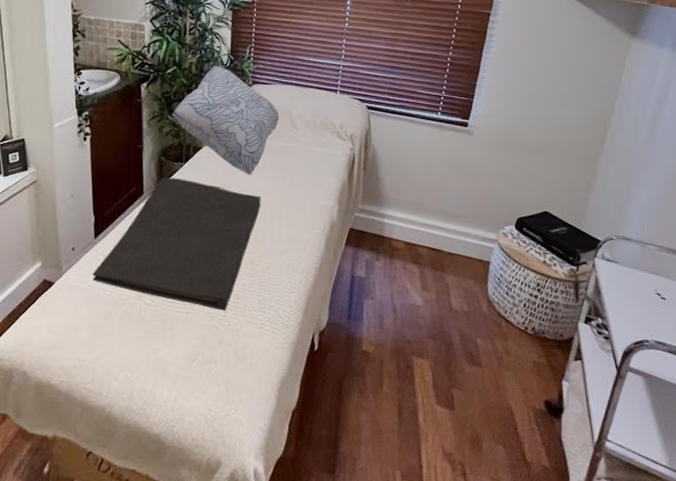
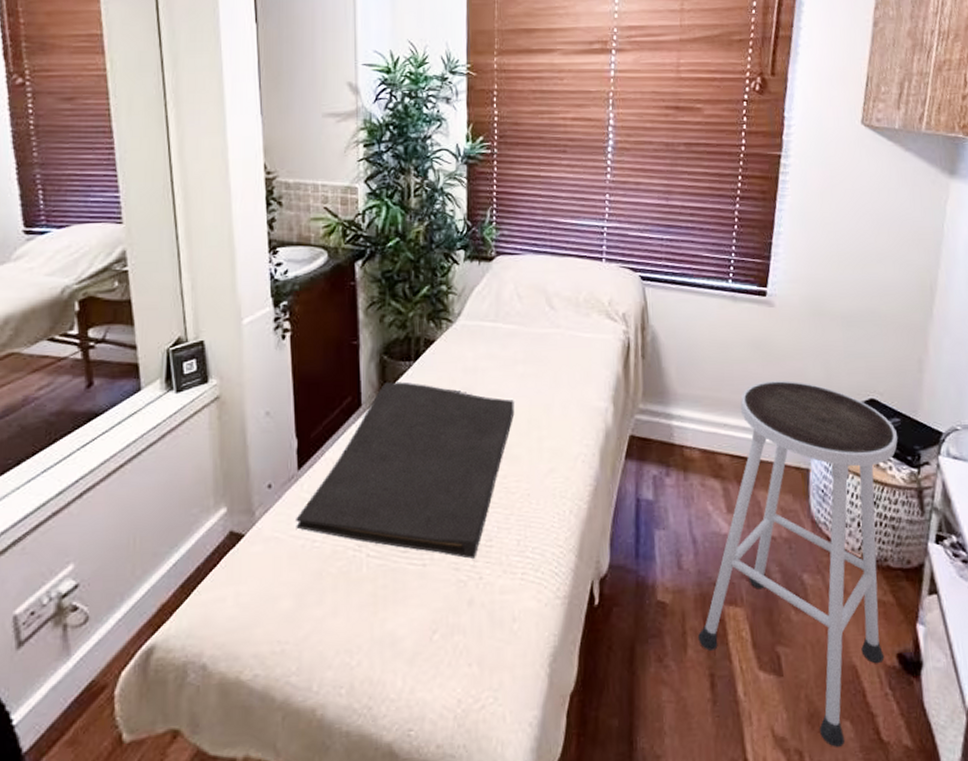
cushion: present [172,66,279,174] -> none [396,234,532,372]
stool: none [392,193,564,462] -> present [698,380,898,747]

